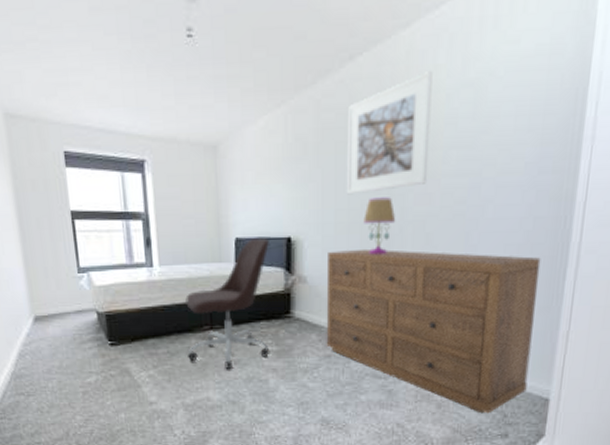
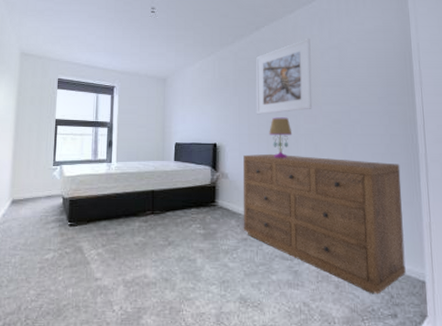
office chair: present [185,238,271,370] -> none [131,143,201,250]

